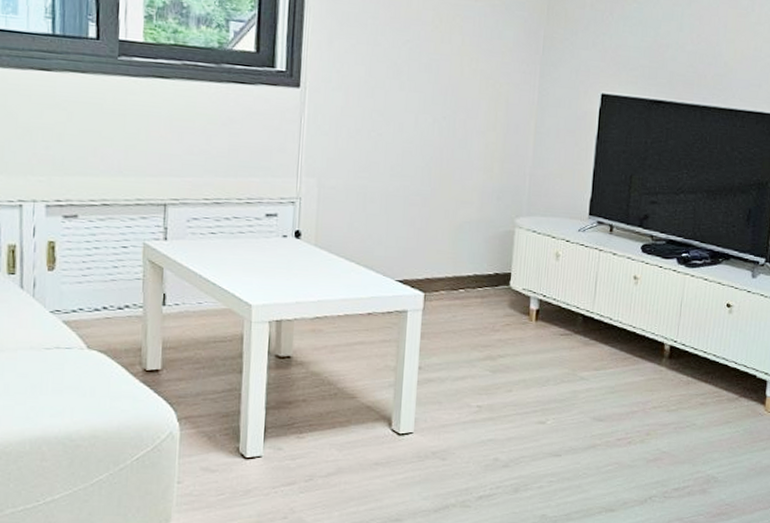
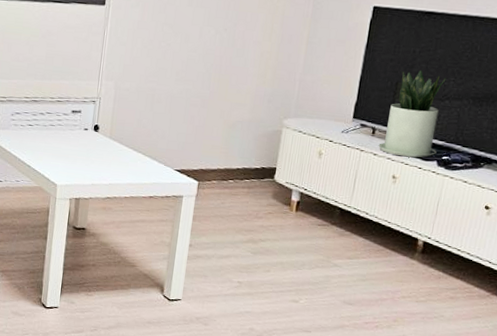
planter: none [617,162,679,257] -> present [378,69,446,158]

